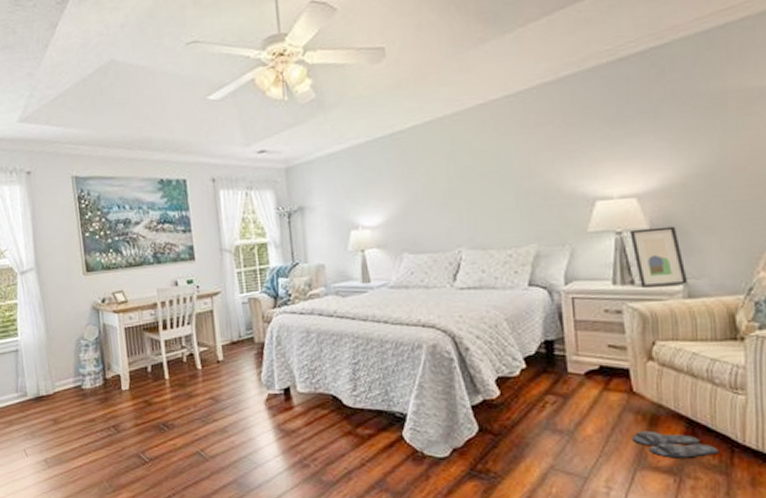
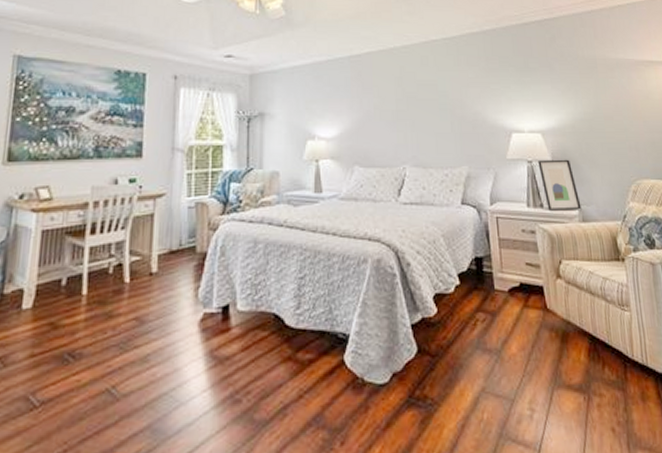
slippers: present [633,430,718,458] -> none [549,347,615,376]

